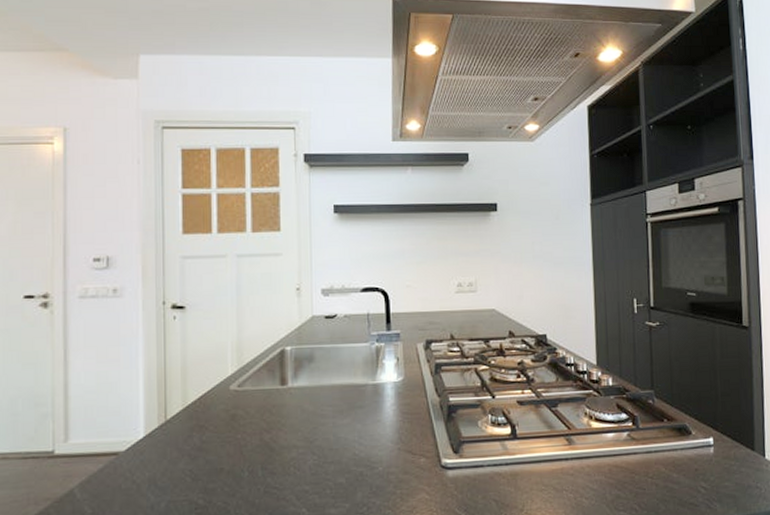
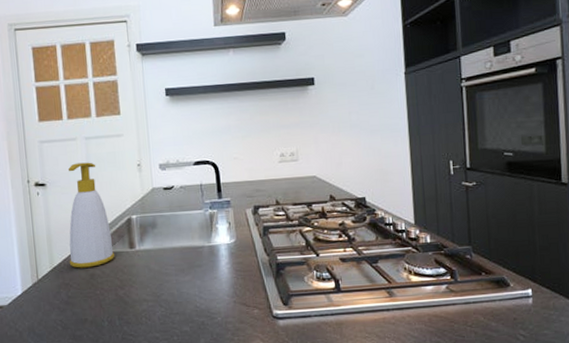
soap bottle: none [206,283,263,407] -> present [67,162,115,268]

